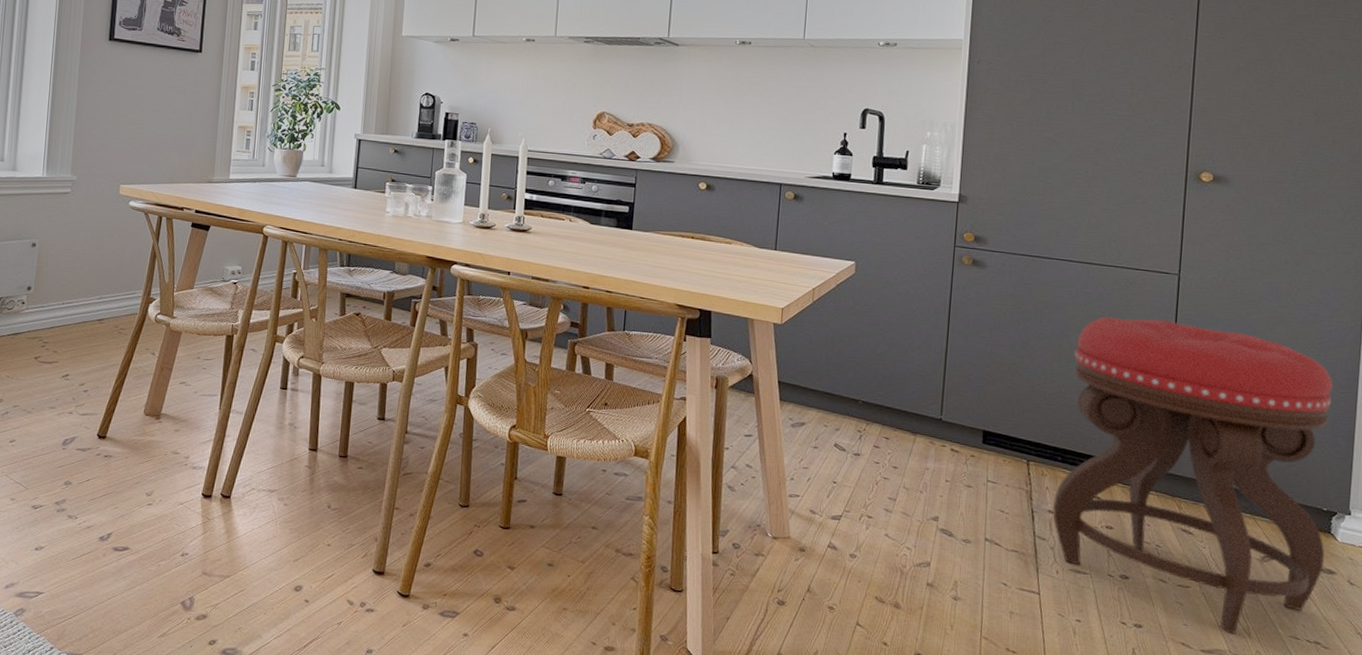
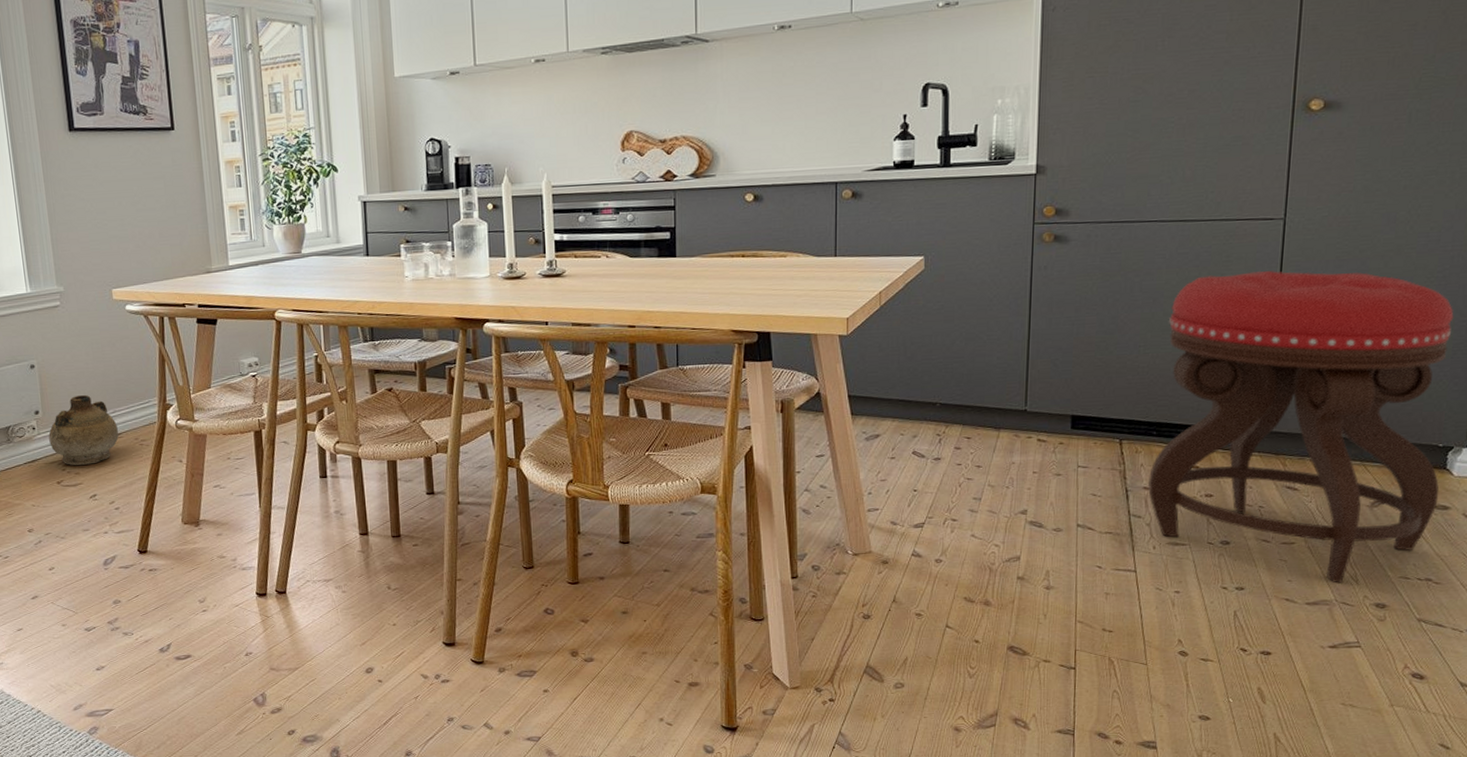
ceramic jug: none [35,278,101,345] -> present [48,395,119,465]

